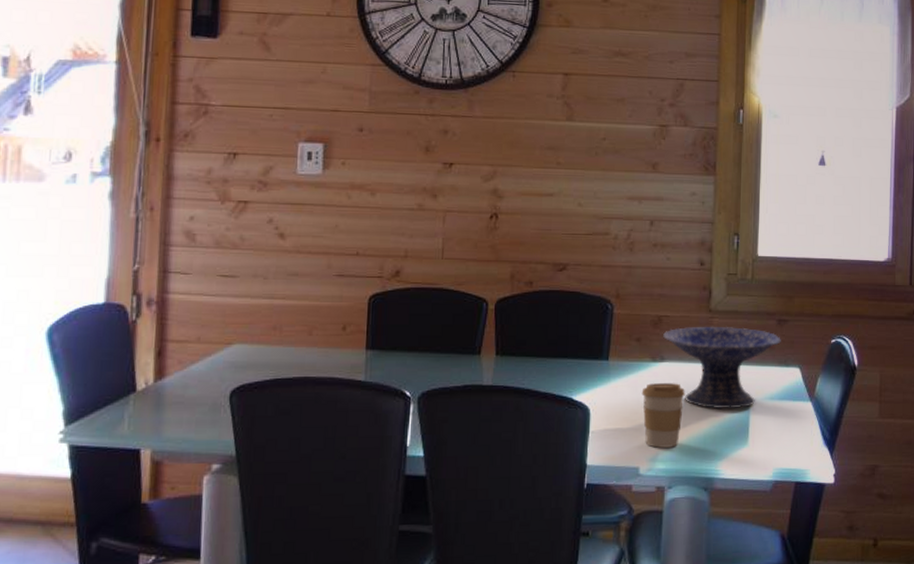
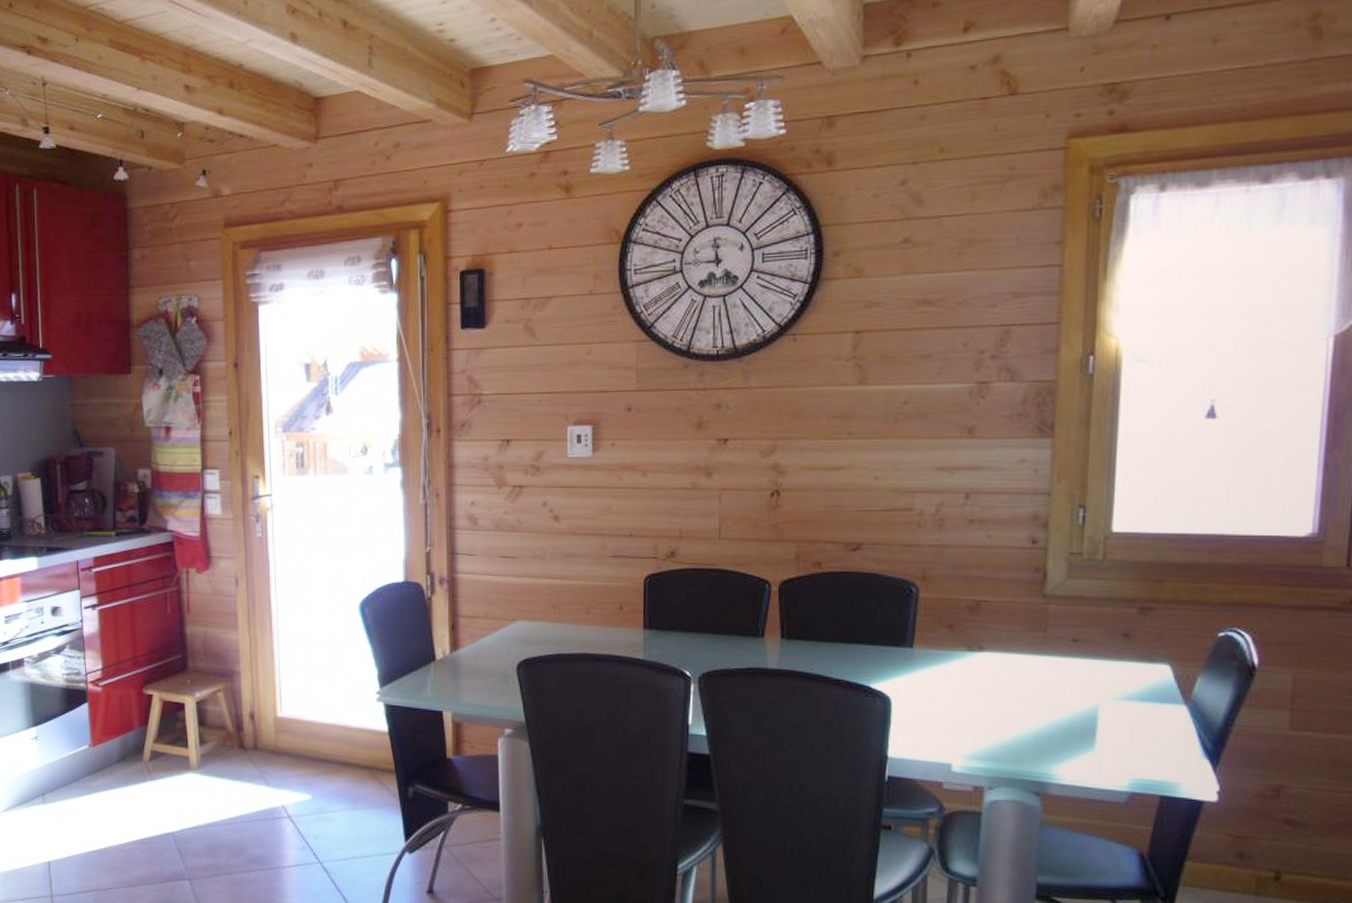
coffee cup: present [641,383,685,448] -> none [954,675,1010,746]
decorative bowl: present [663,326,781,410] -> none [982,613,1144,708]

